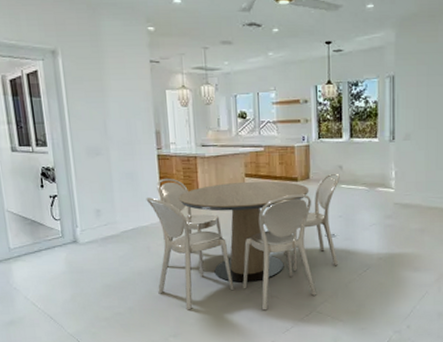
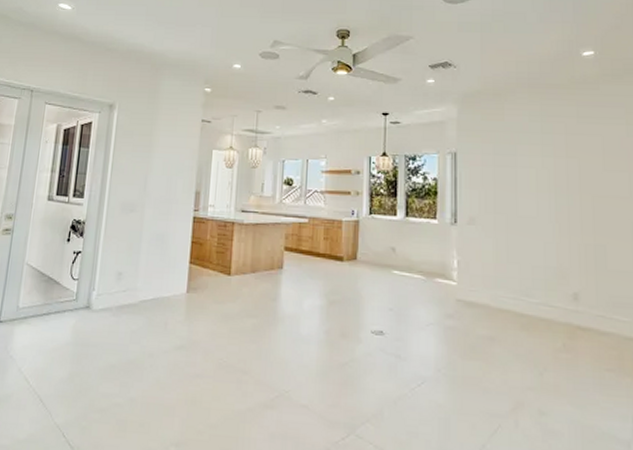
dining table: present [146,173,340,311] -> none [167,243,392,424]

